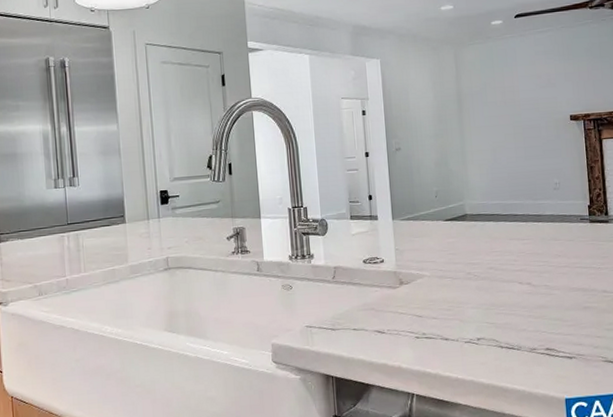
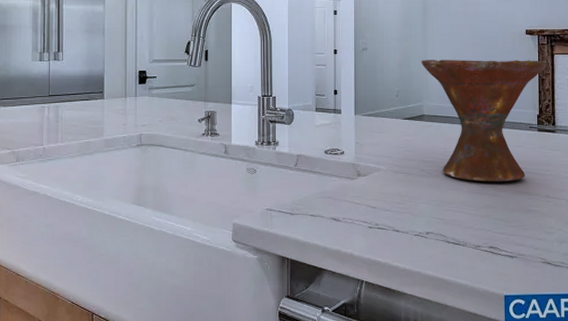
bowl: none [459,146,595,281] -> present [421,60,547,182]

